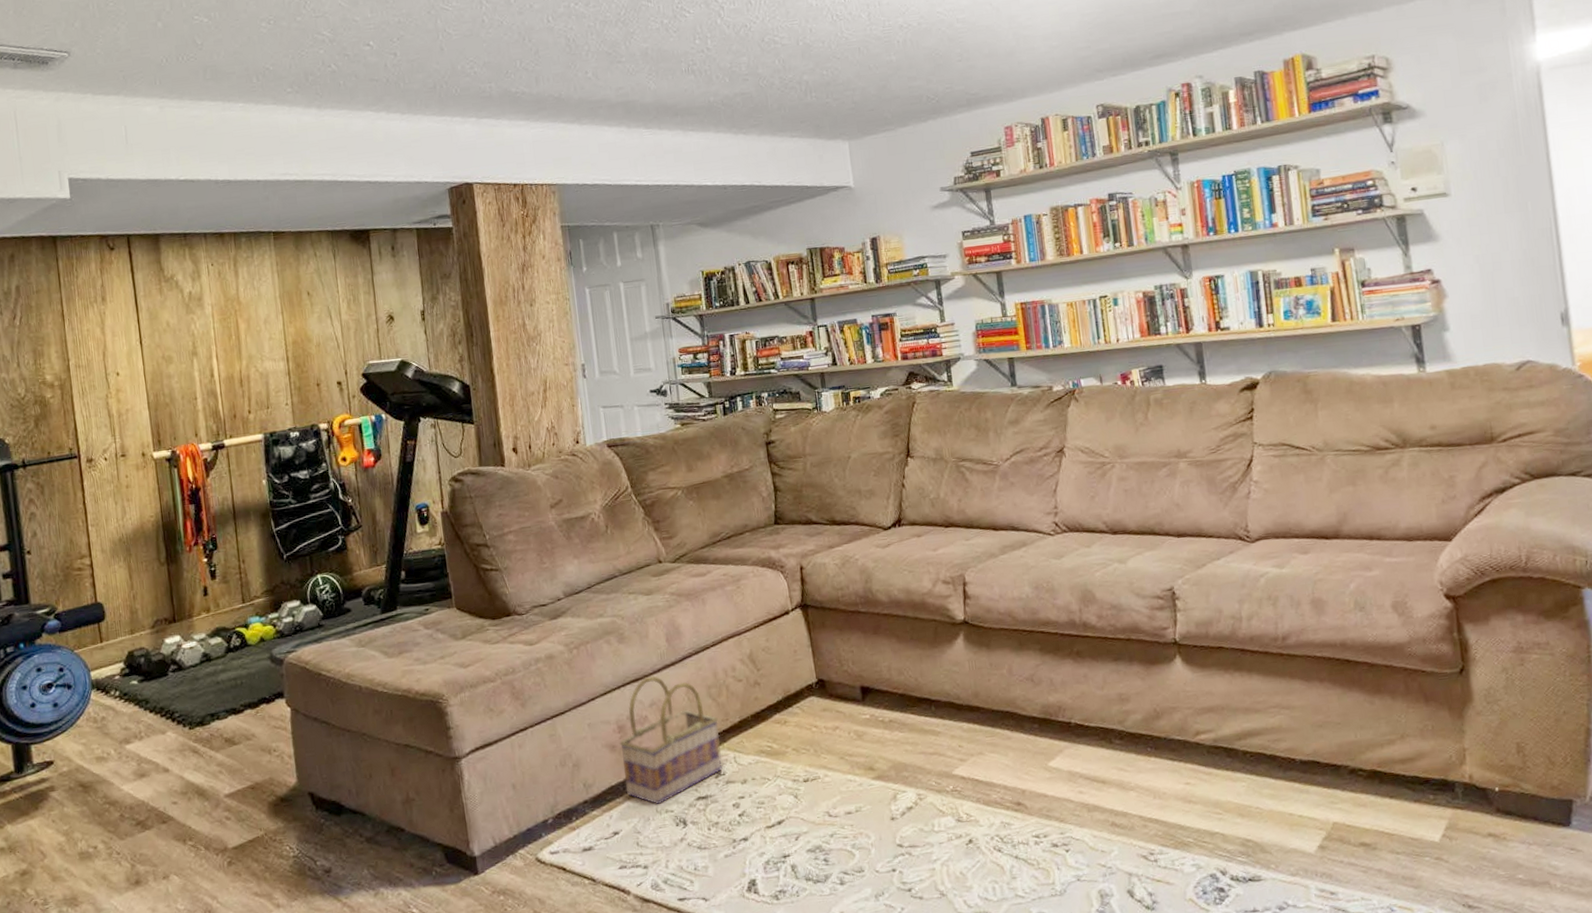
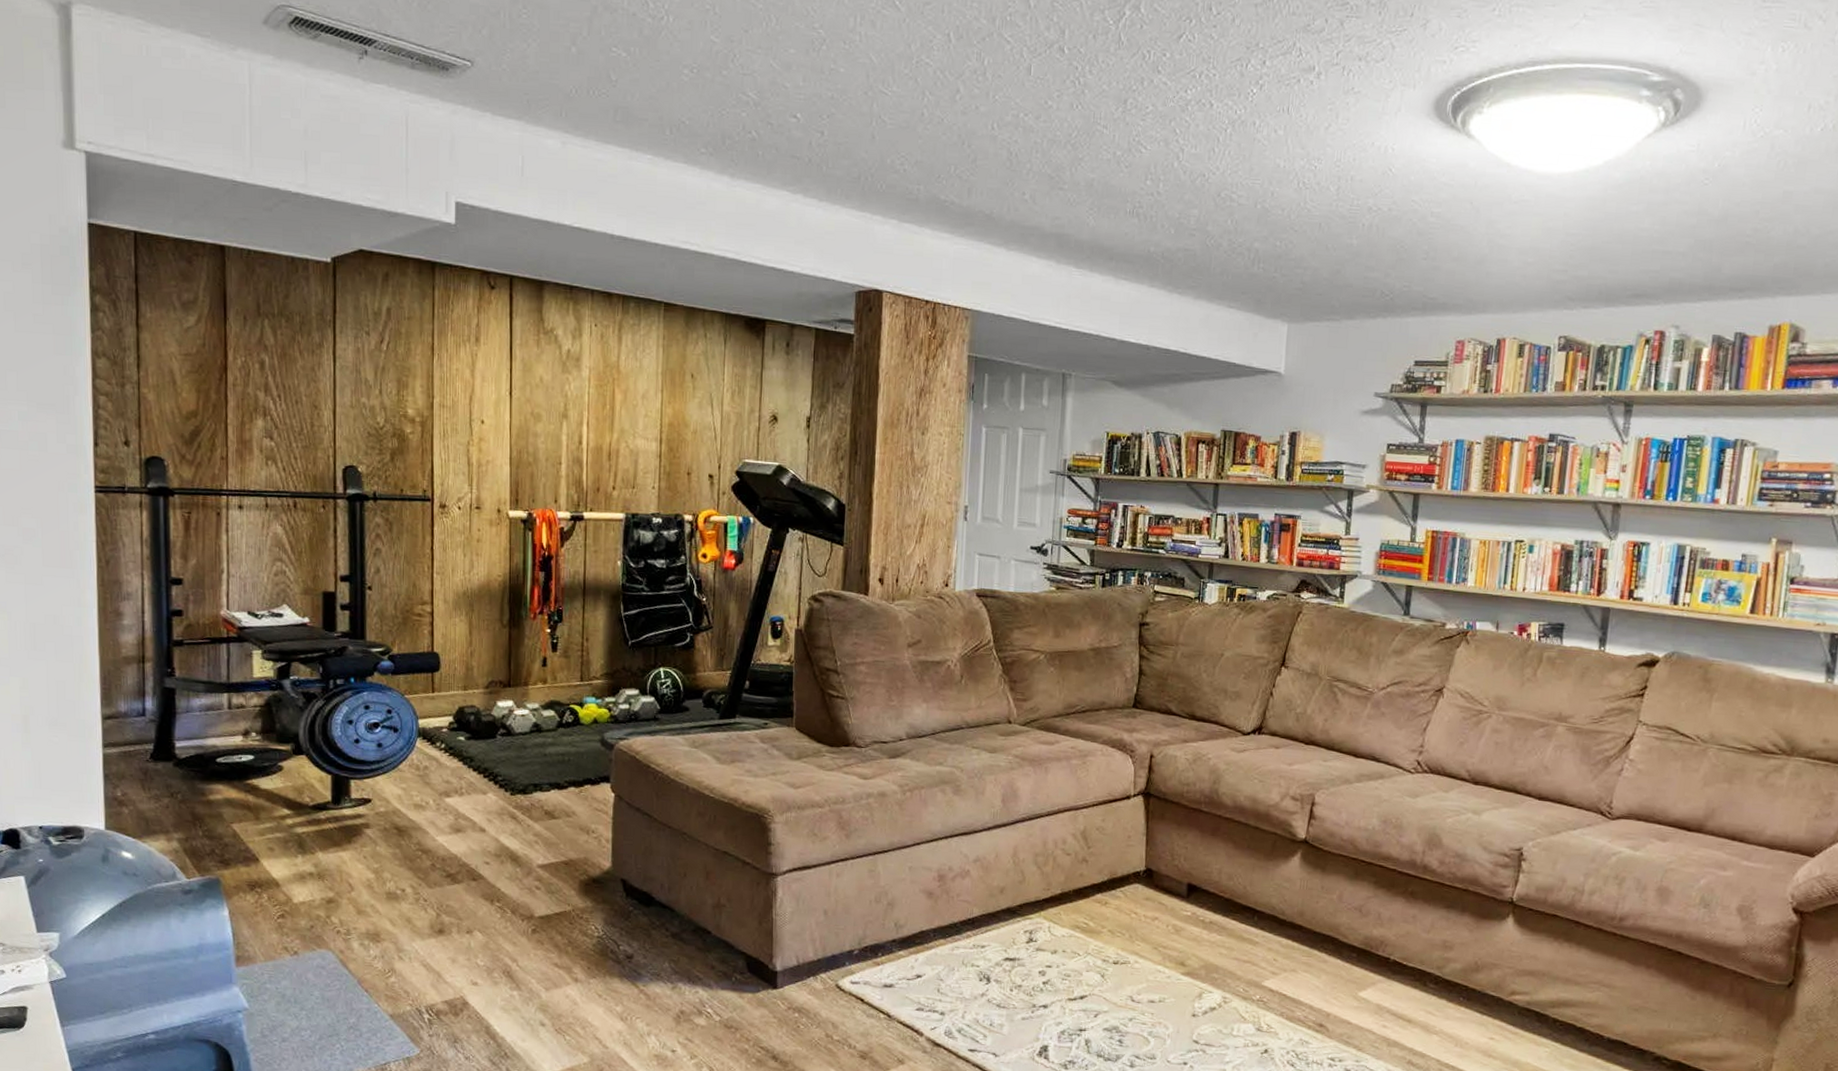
basket: present [619,675,723,804] -> none [935,832,1040,957]

